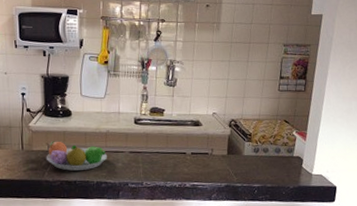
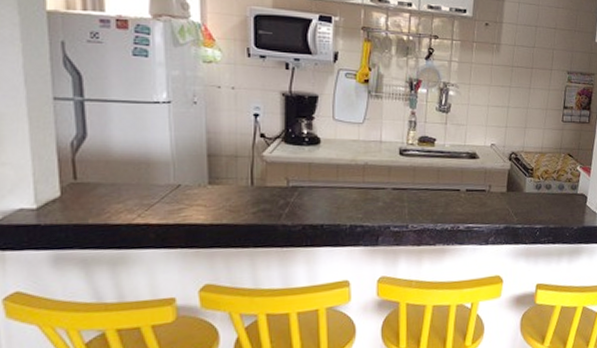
fruit bowl: present [46,141,107,171] -> none [284,174,364,212]

